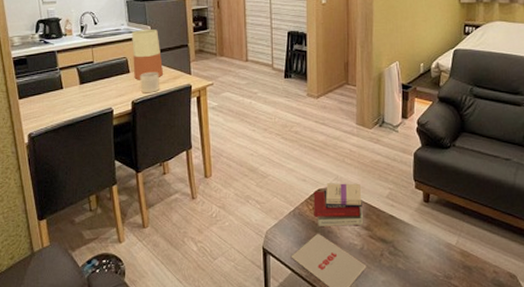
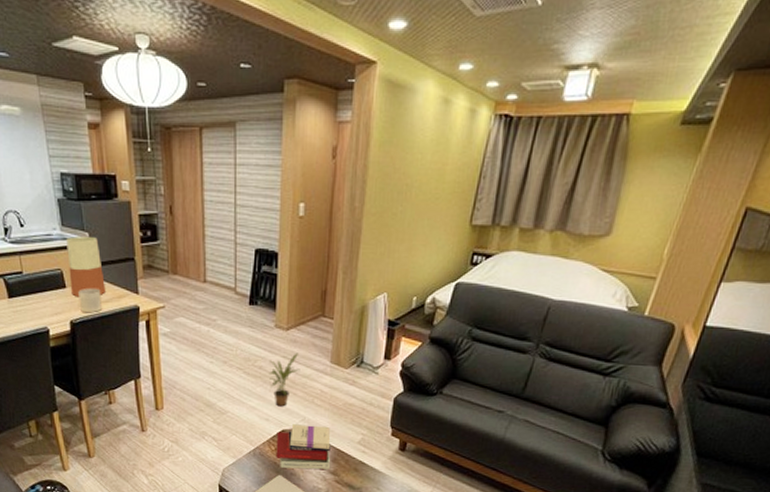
potted plant: none [303,117,331,167] -> present [268,353,300,407]

